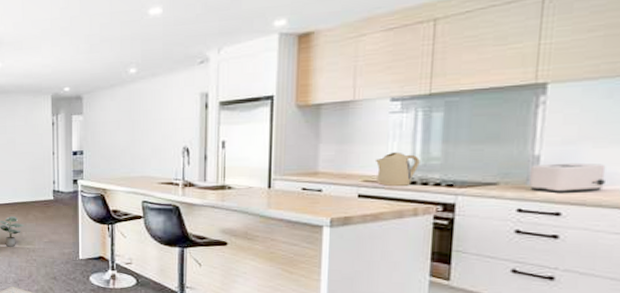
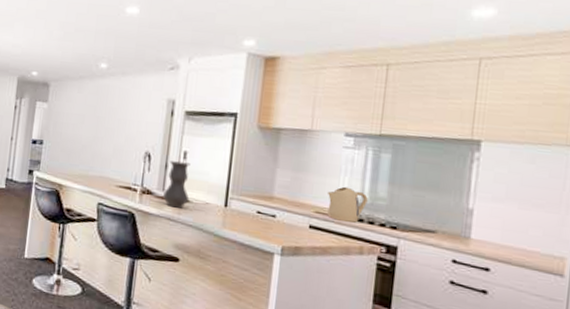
vase: none [205,150,232,195] -> present [163,160,191,209]
toaster: present [529,162,606,194] -> none [463,218,529,251]

